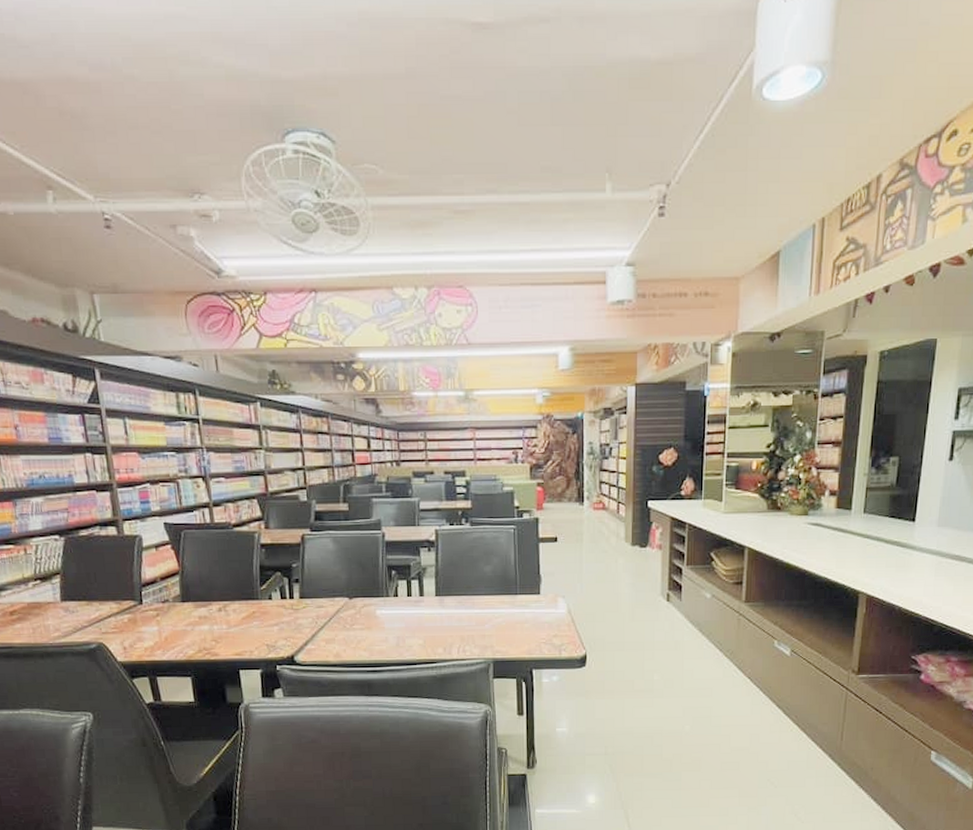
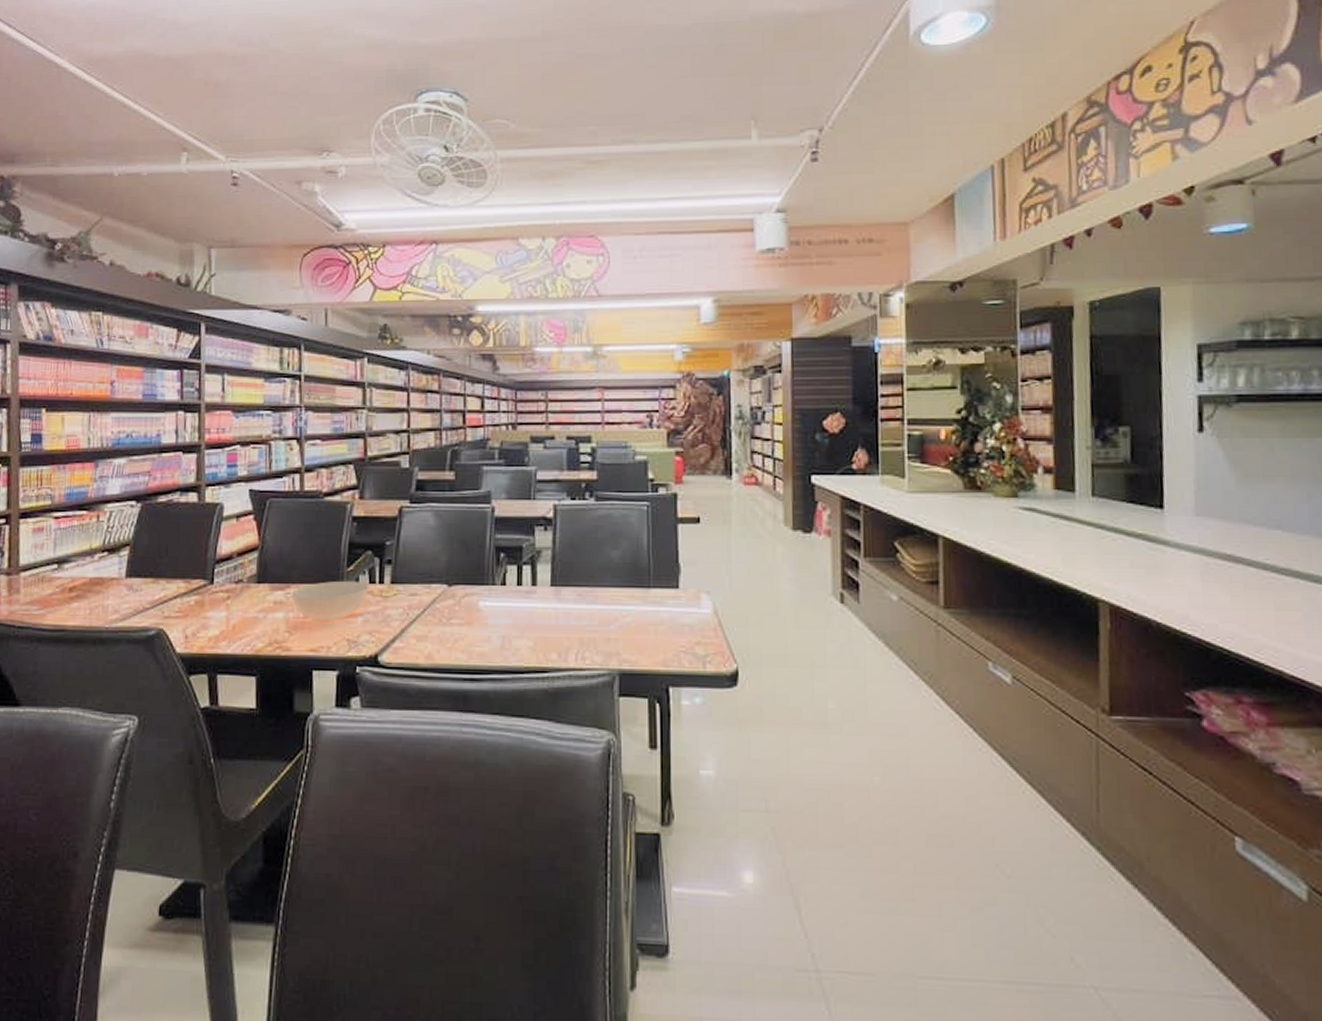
bowl: none [213,597,281,632] -> present [291,580,369,623]

